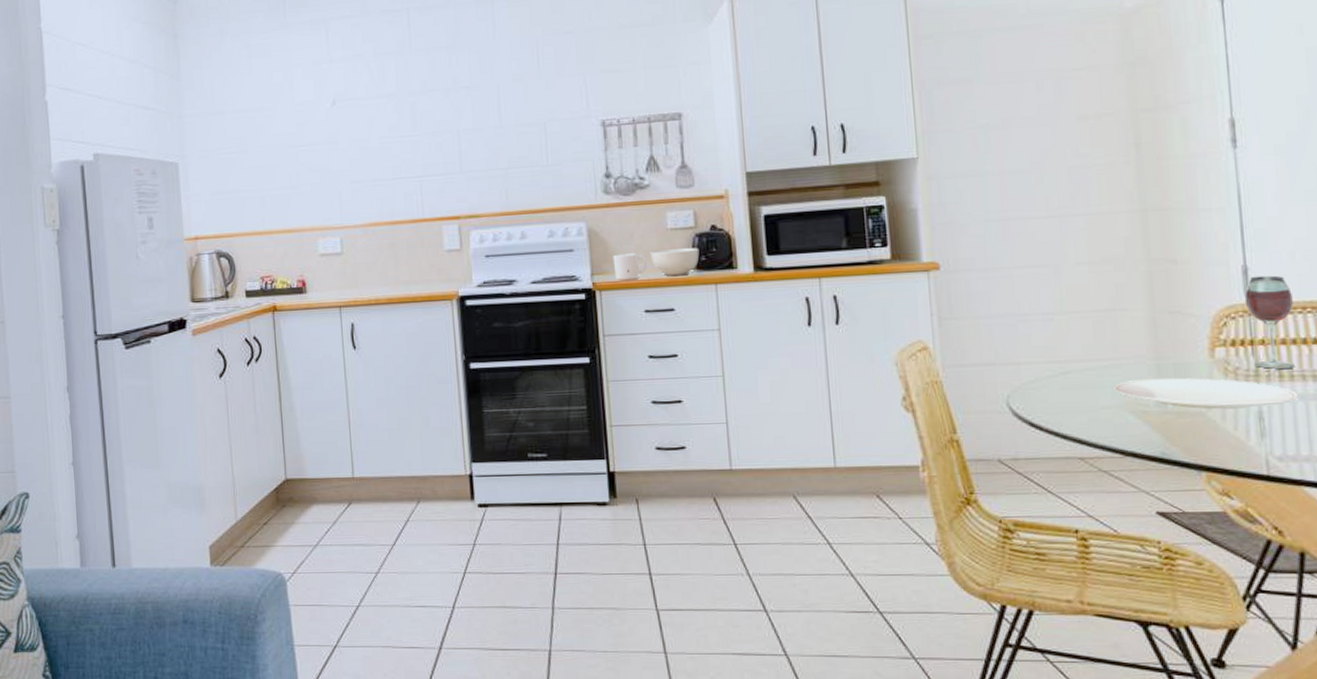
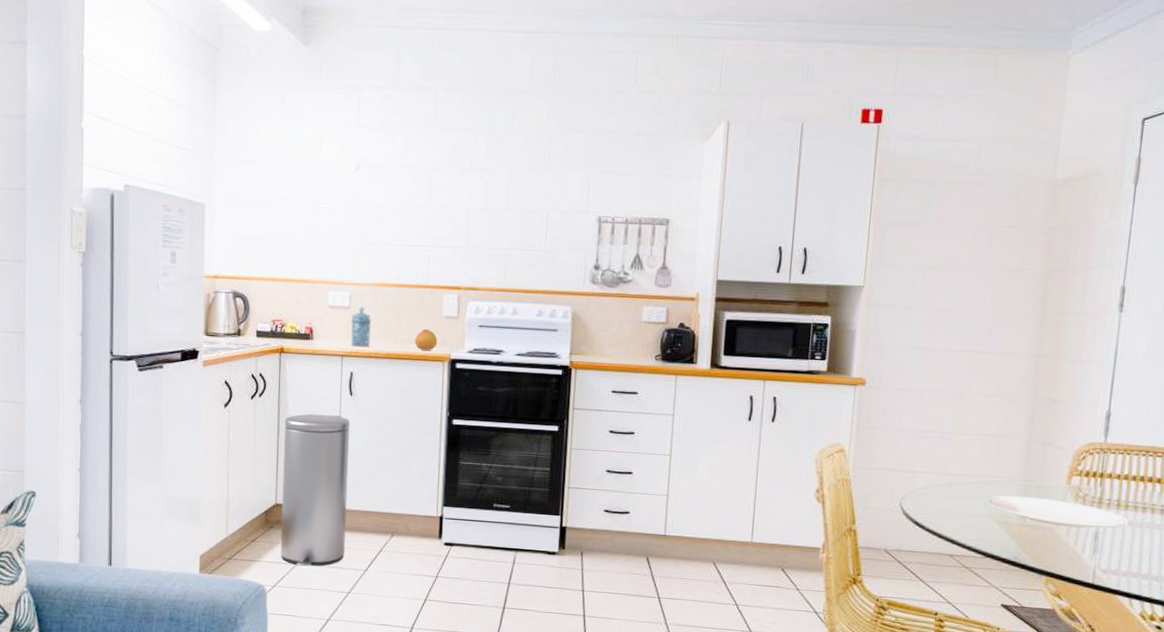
pedal bin: none [285,373,368,547] -> present [280,414,351,567]
canister: none [345,251,369,295] -> present [351,307,372,347]
fruit: none [417,266,442,290] -> present [415,328,438,350]
mug: present [612,253,647,280] -> none [590,338,620,362]
bowl: present [650,247,700,276] -> none [623,338,667,364]
wineglass: present [1244,275,1295,369] -> none [1100,421,1141,499]

